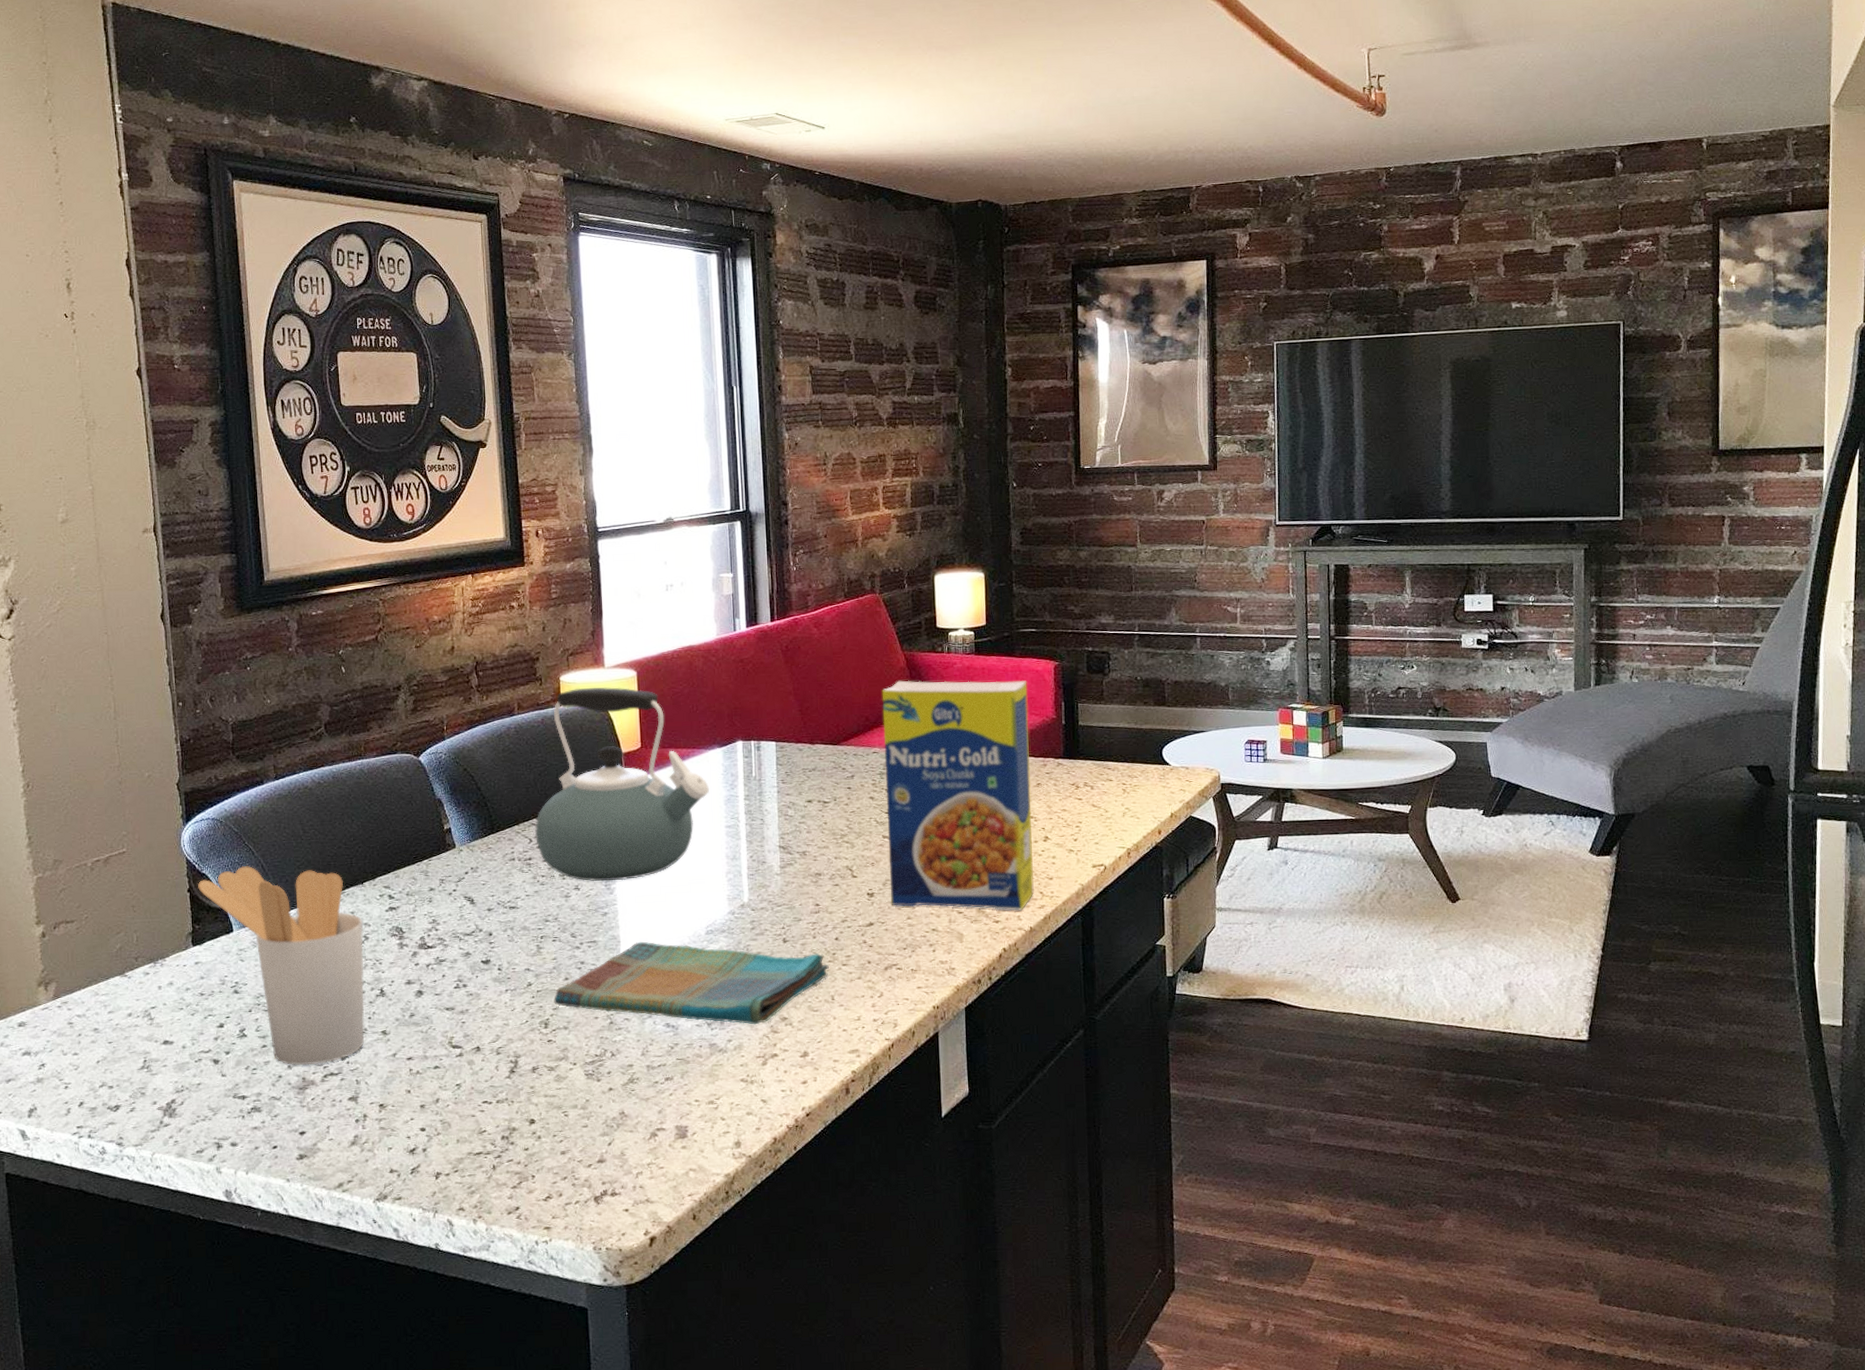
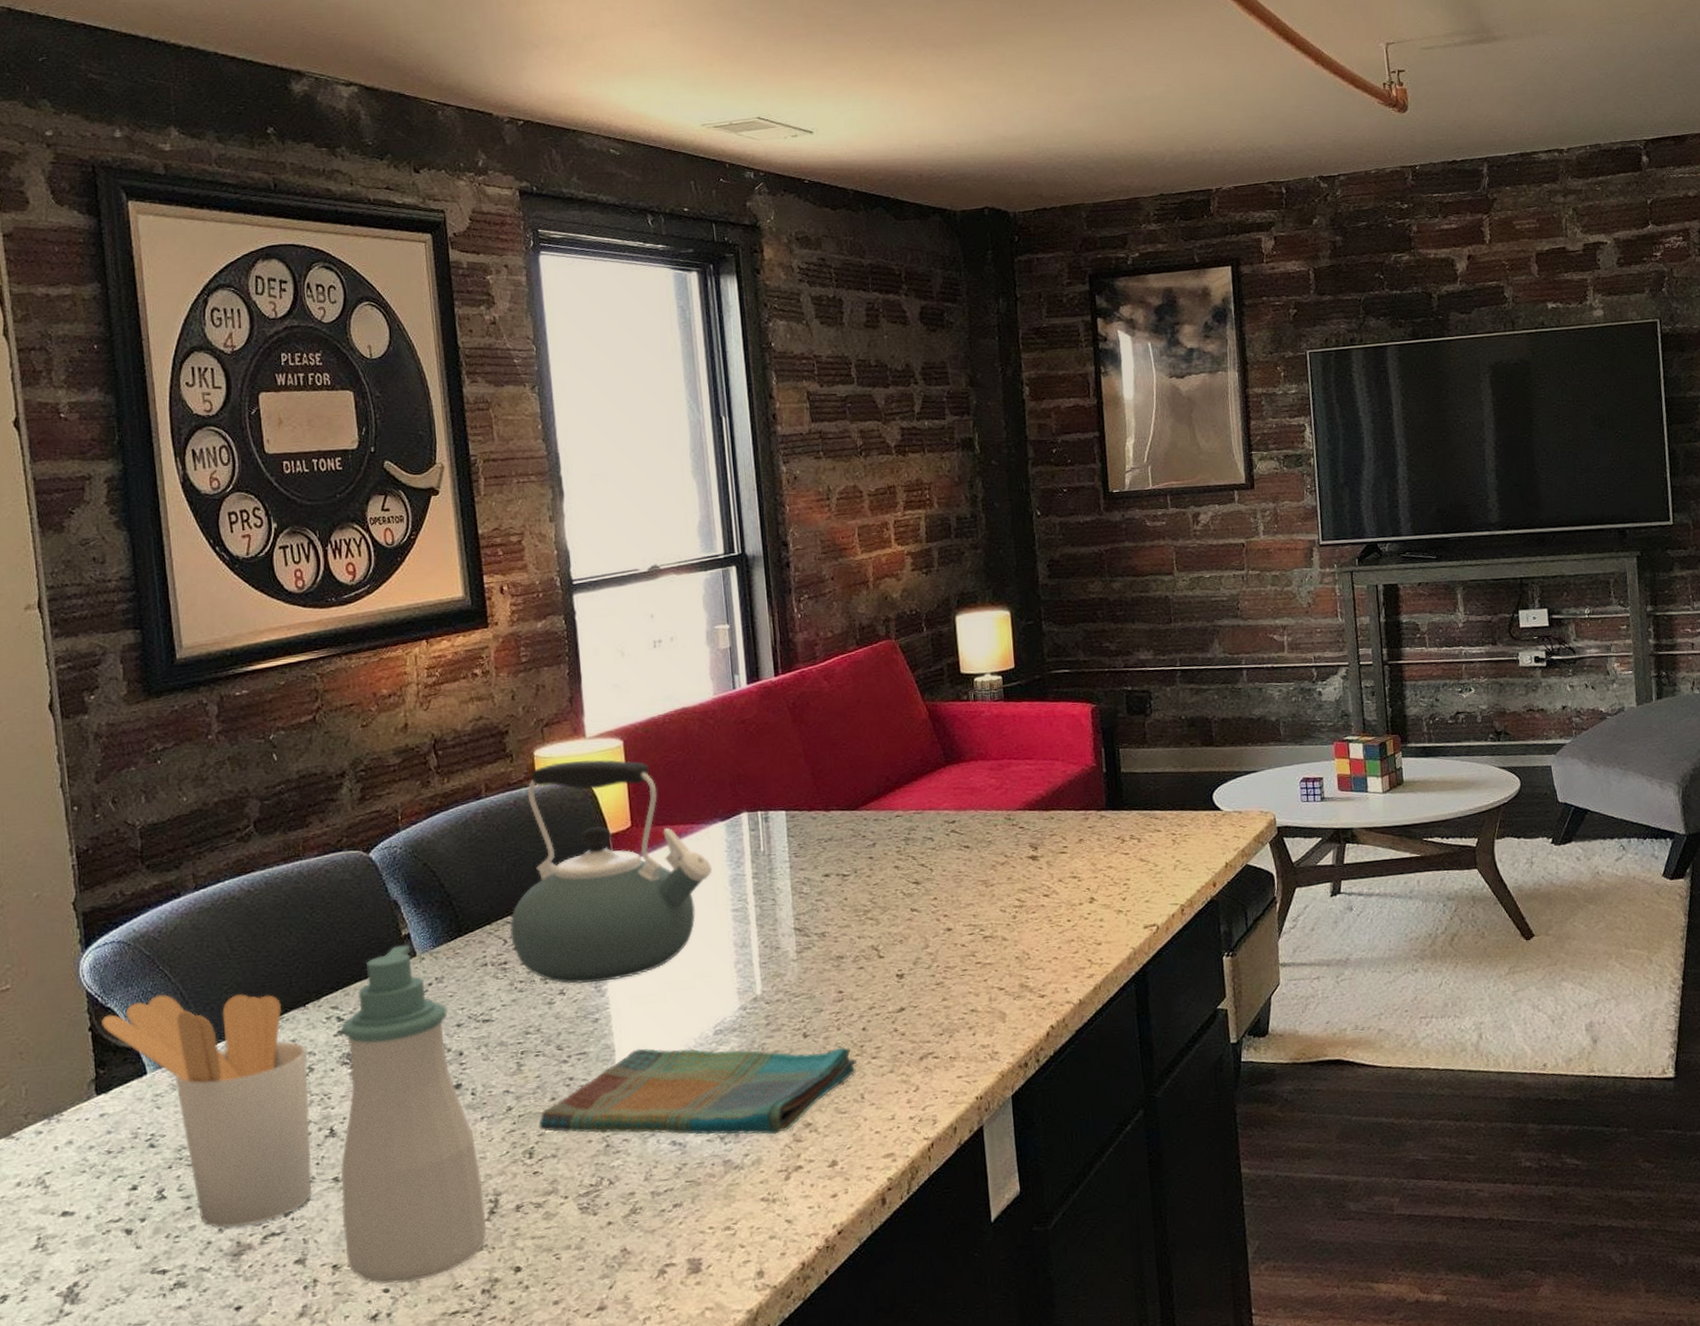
soap bottle: none [388,837,507,1125] -> present [340,944,486,1284]
legume: present [882,680,1034,911] -> none [902,727,1082,987]

